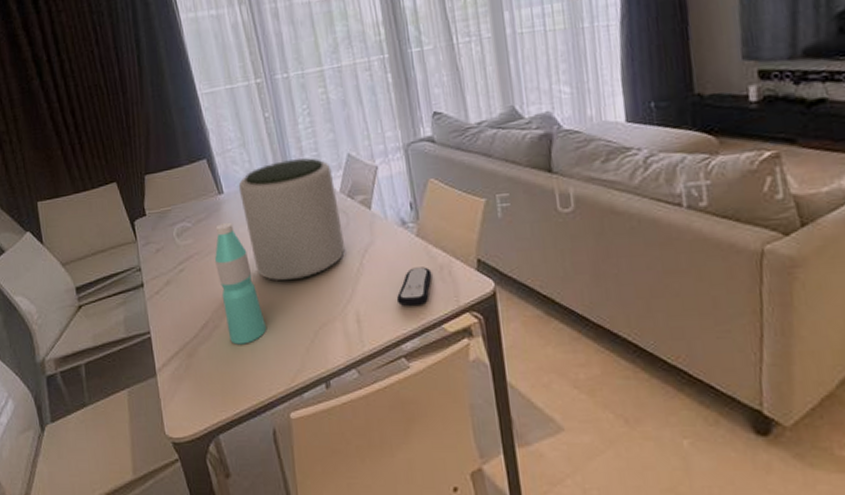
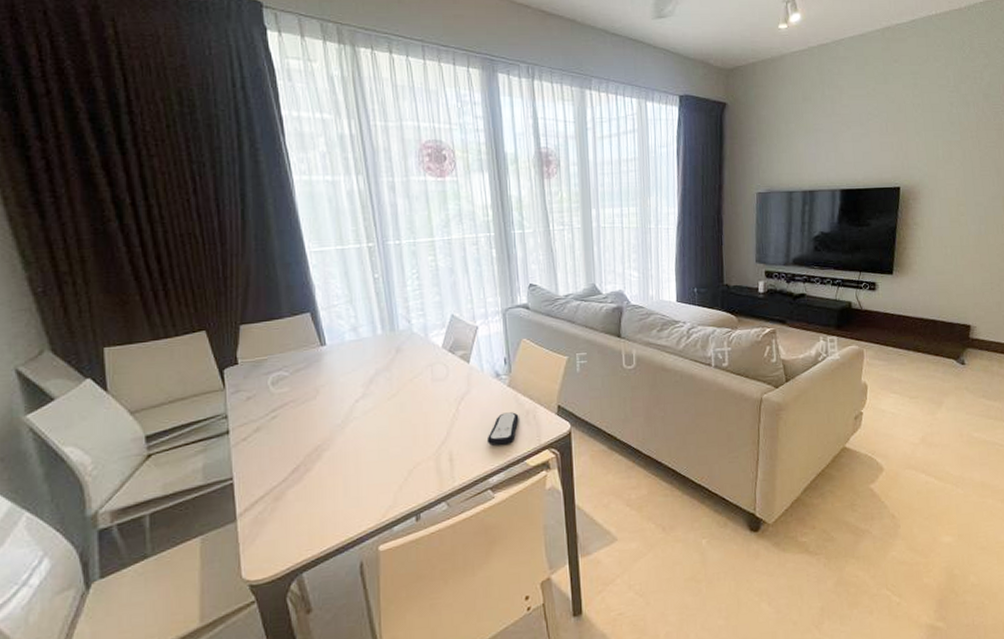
water bottle: present [214,222,266,345] -> none [311,372,360,486]
plant pot: present [238,158,346,281] -> none [342,316,444,426]

